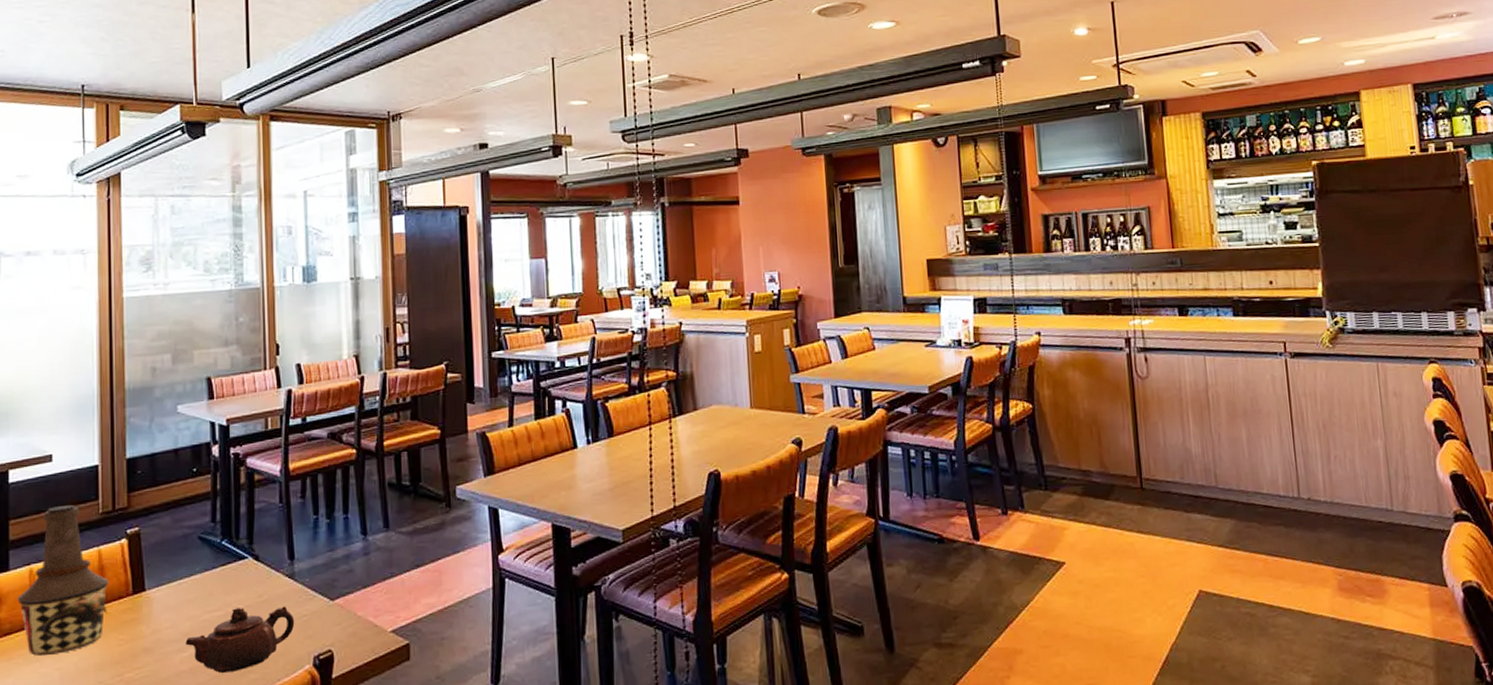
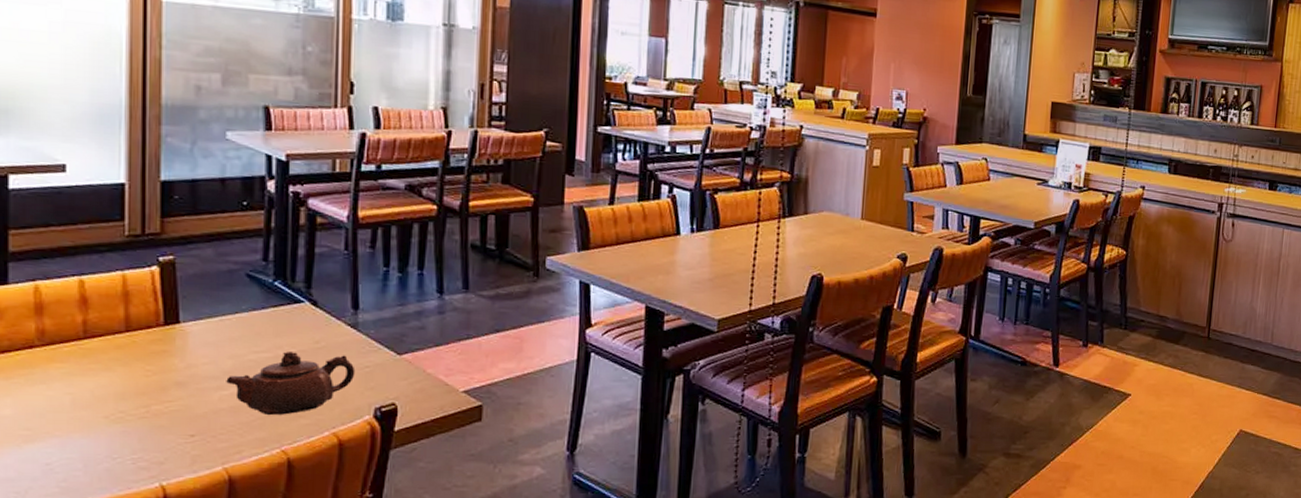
bottle: present [17,505,108,657] -> none [18,222,134,379]

